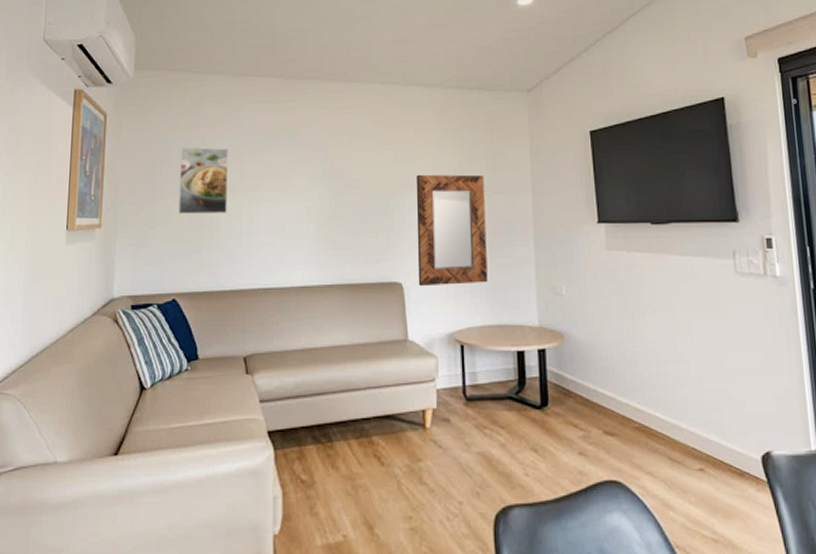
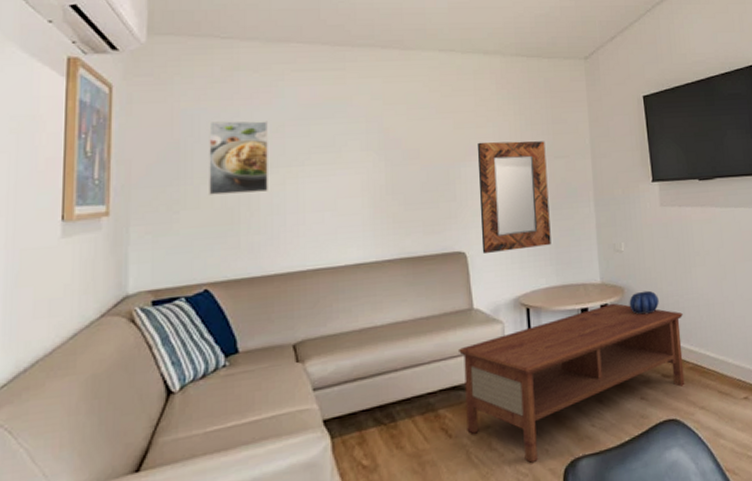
coffee table: none [392,348,630,503] -> present [457,303,685,463]
decorative bowl: none [569,339,602,364] -> present [629,290,659,315]

